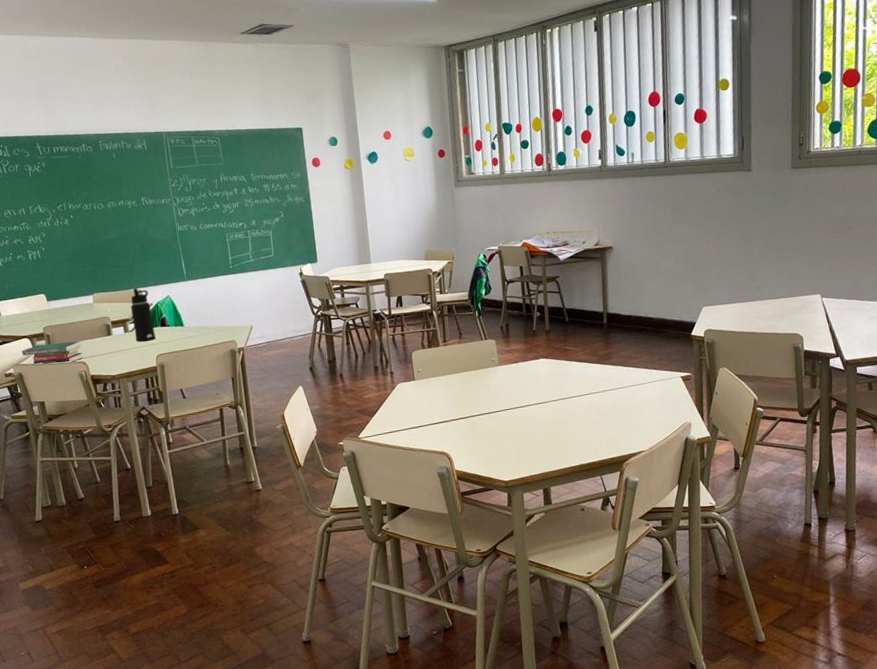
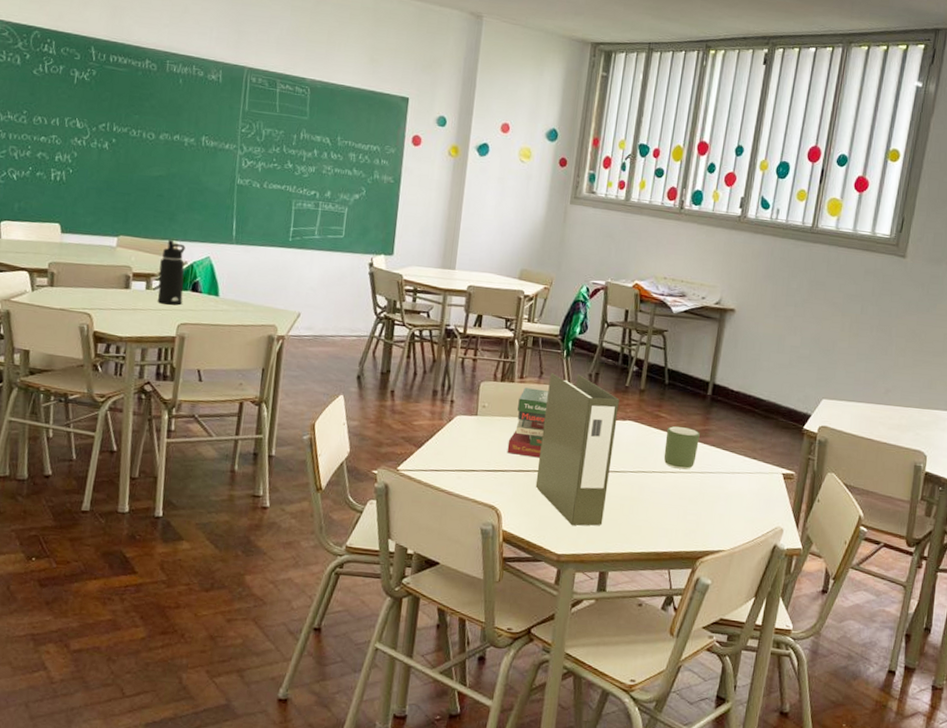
books: present [22,341,83,366] -> none [16,281,92,312]
books: none [445,347,475,407] -> present [507,387,549,458]
binder: none [468,328,538,455] -> present [535,372,620,526]
mug: none [575,354,605,391] -> present [663,426,700,470]

